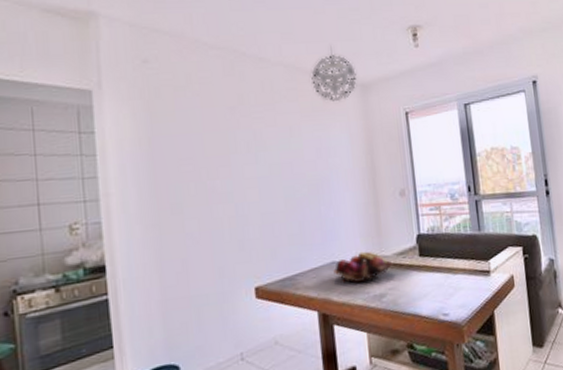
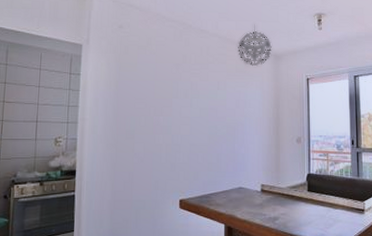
fruit basket: present [333,251,393,284] -> none [240,182,286,206]

